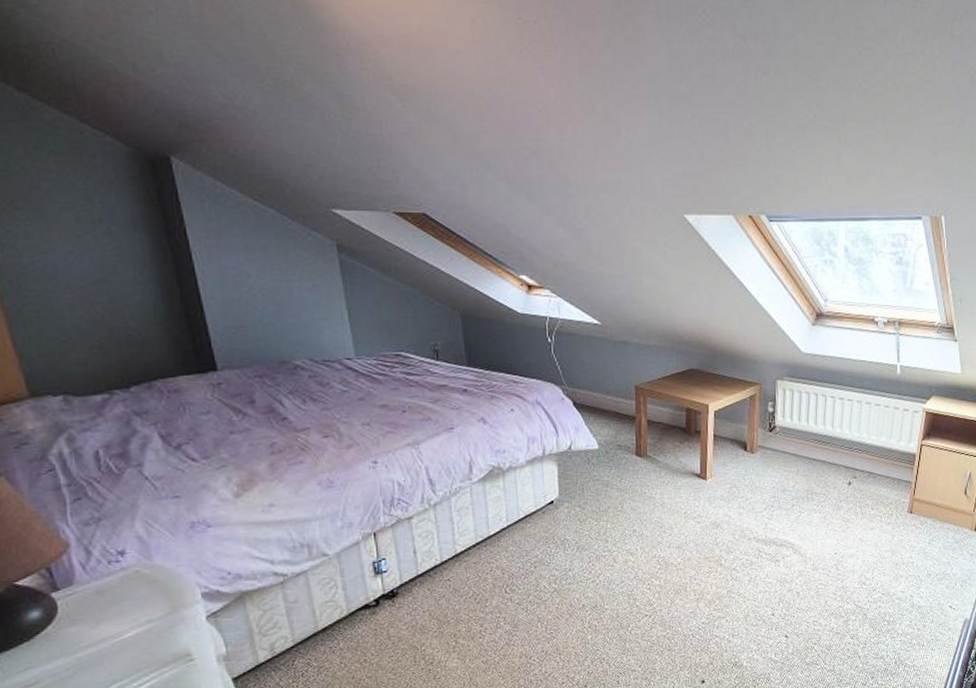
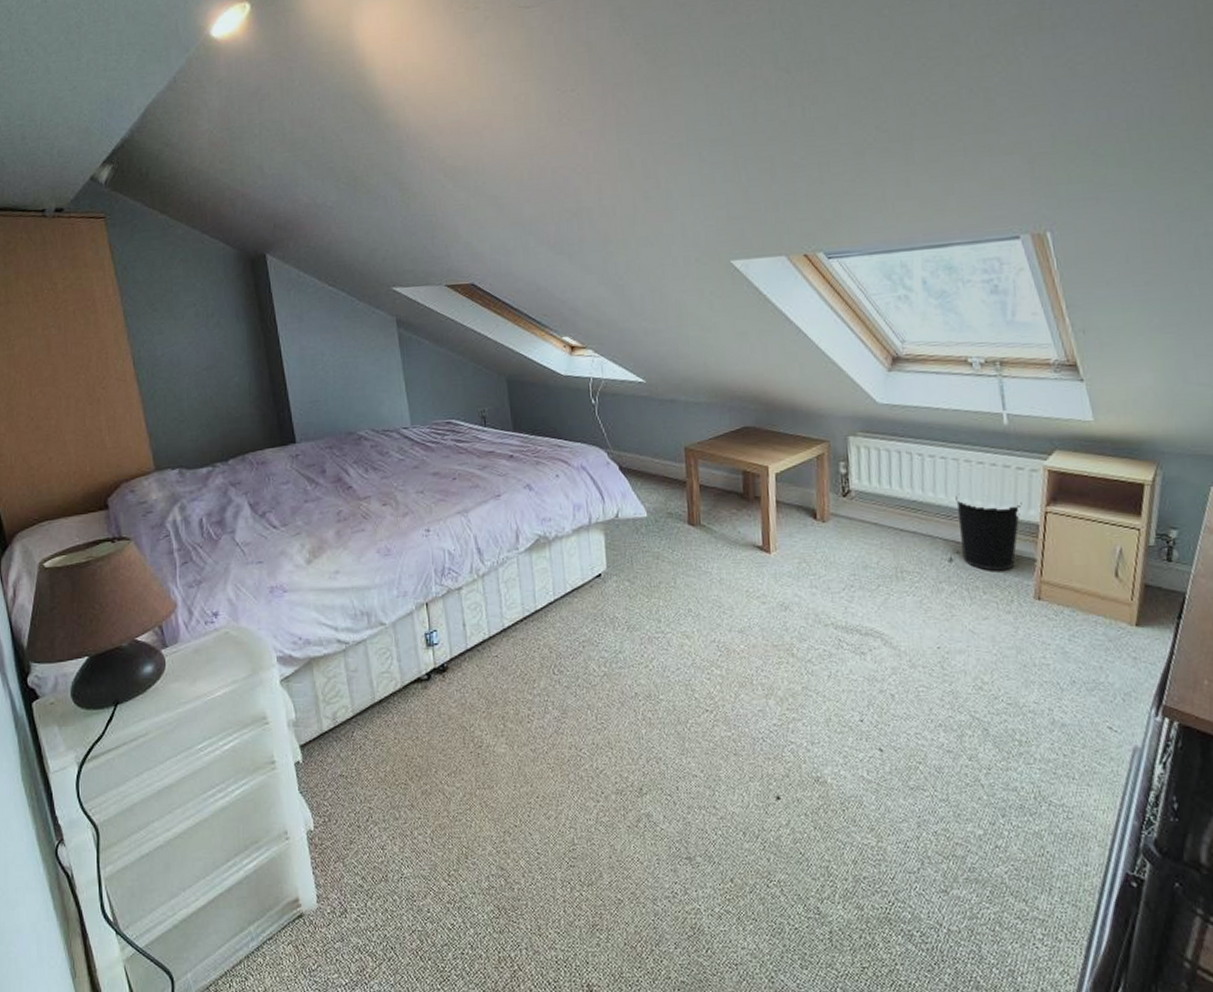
wastebasket: none [857,430,905,492] -> present [955,493,1022,571]

